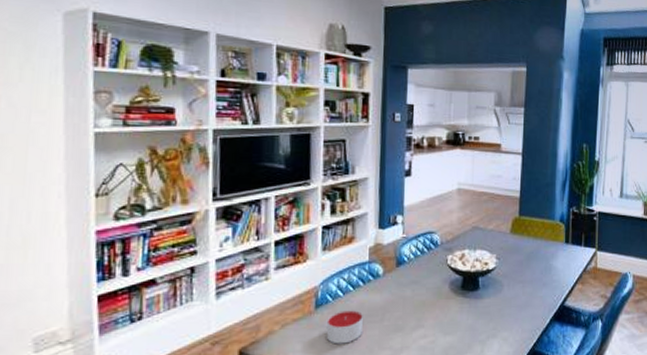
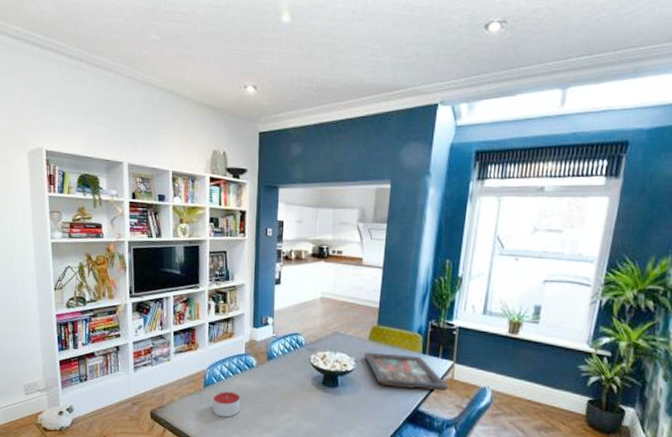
decorative tray: none [505,246,592,283] -> present [363,352,448,392]

